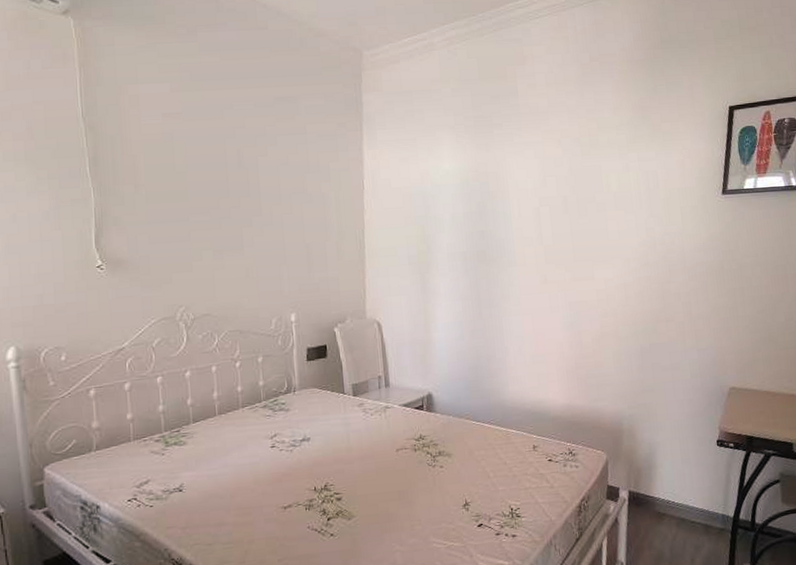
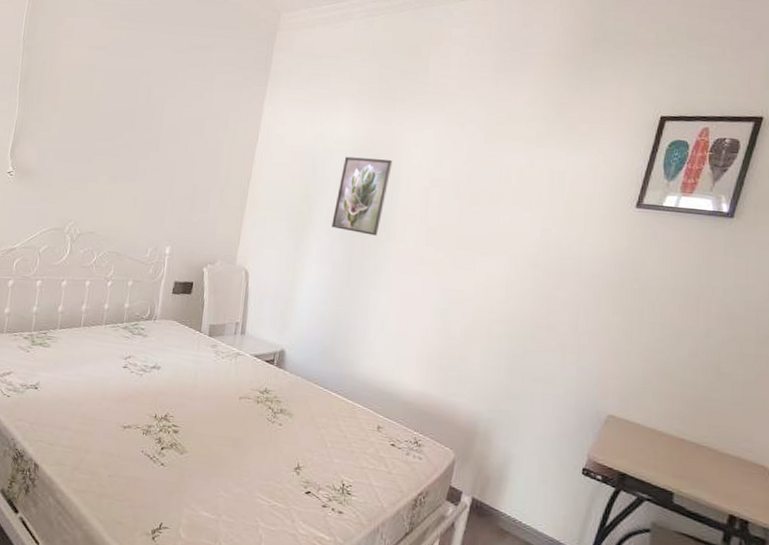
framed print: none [453,185,501,264] -> present [332,156,393,236]

